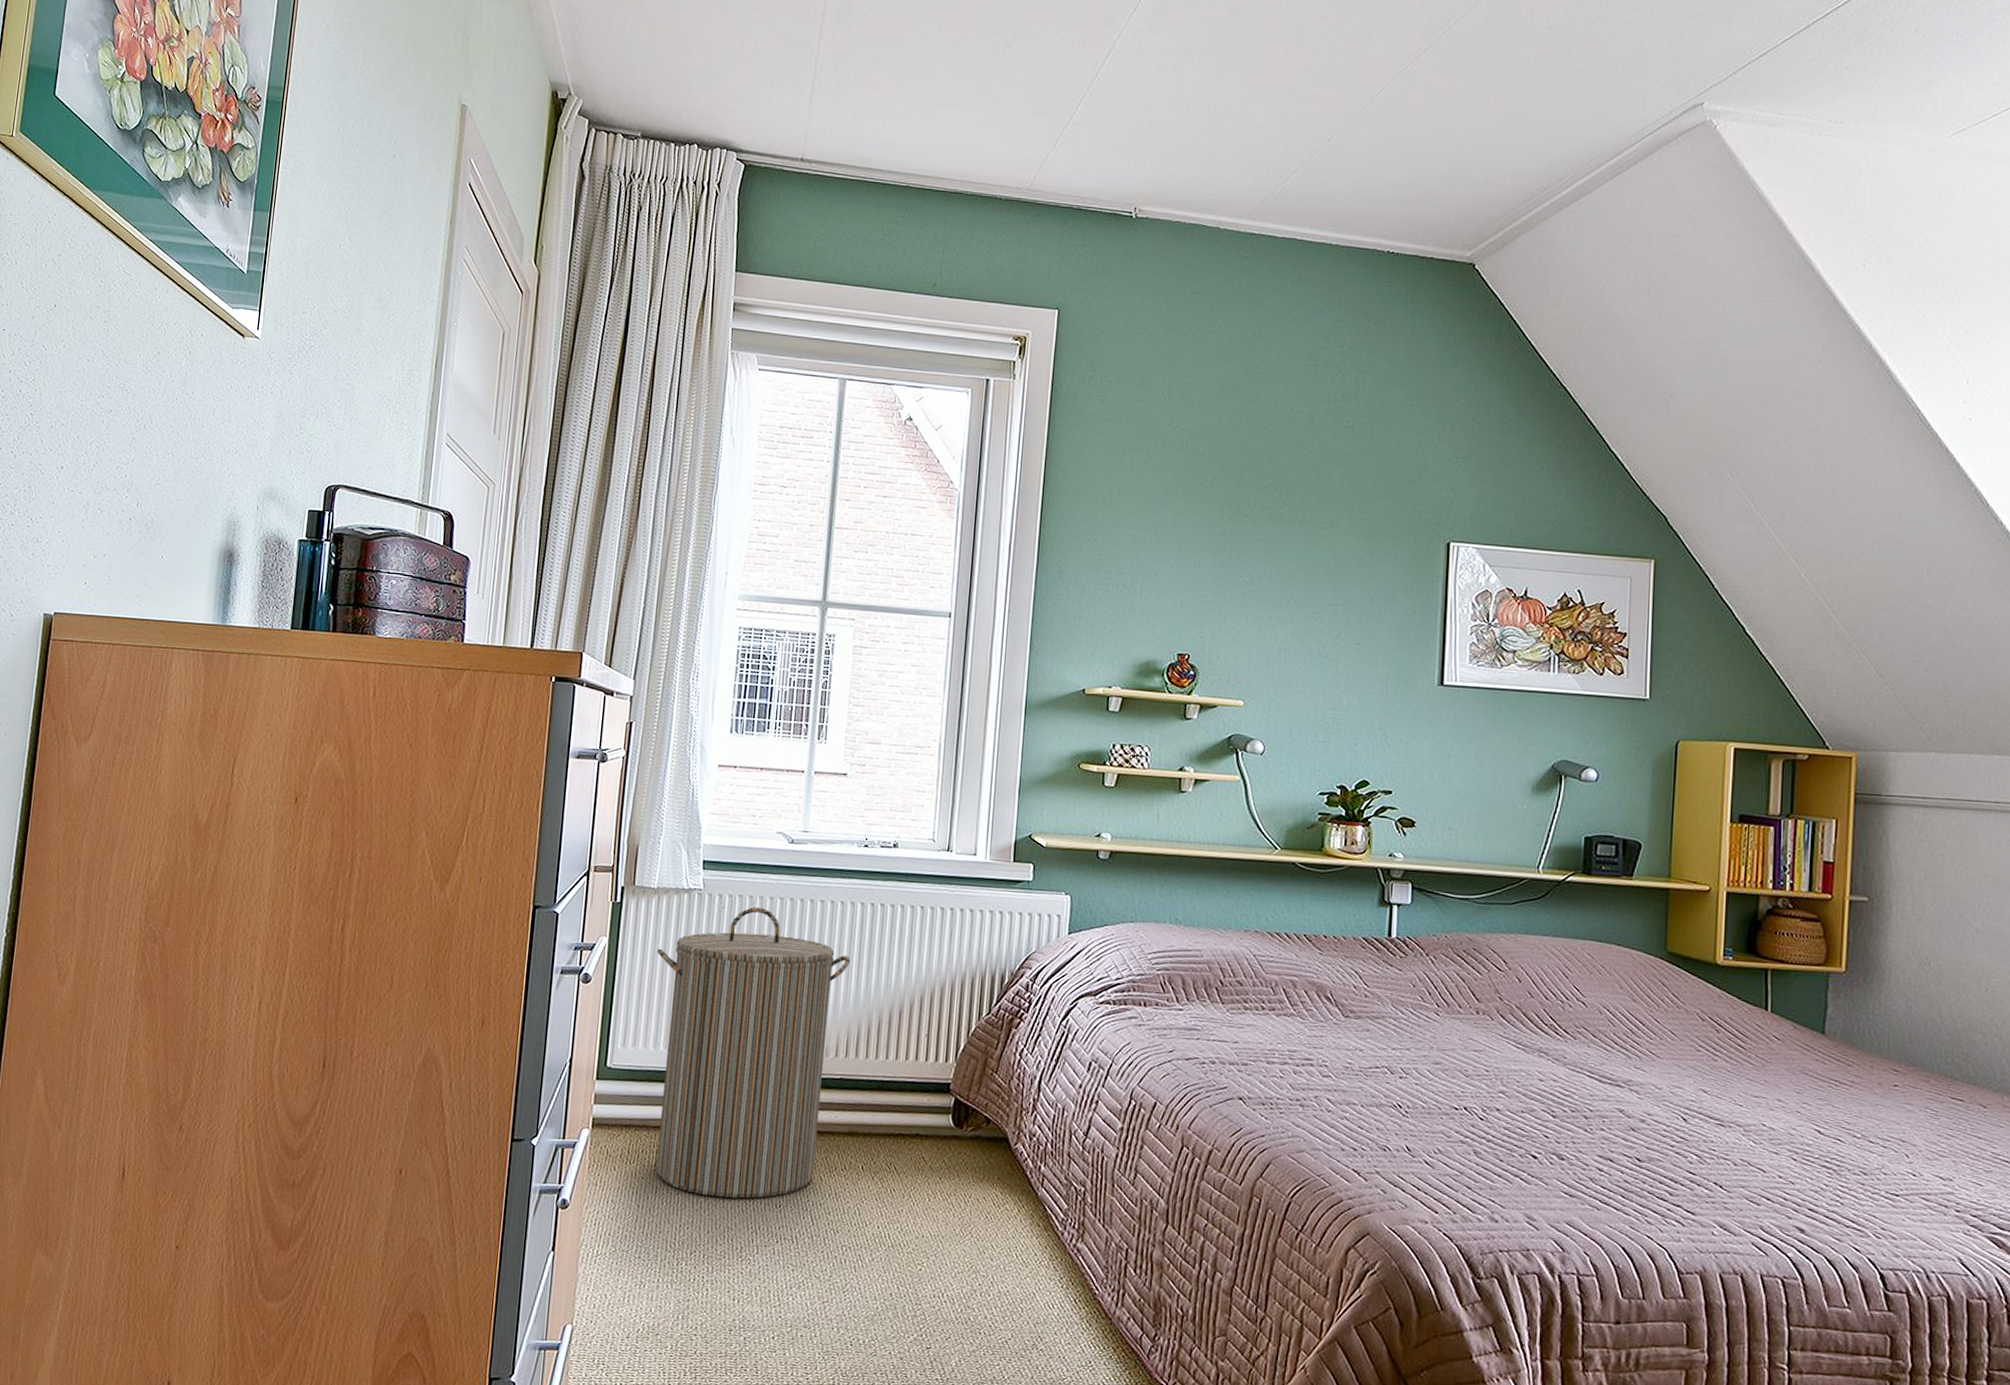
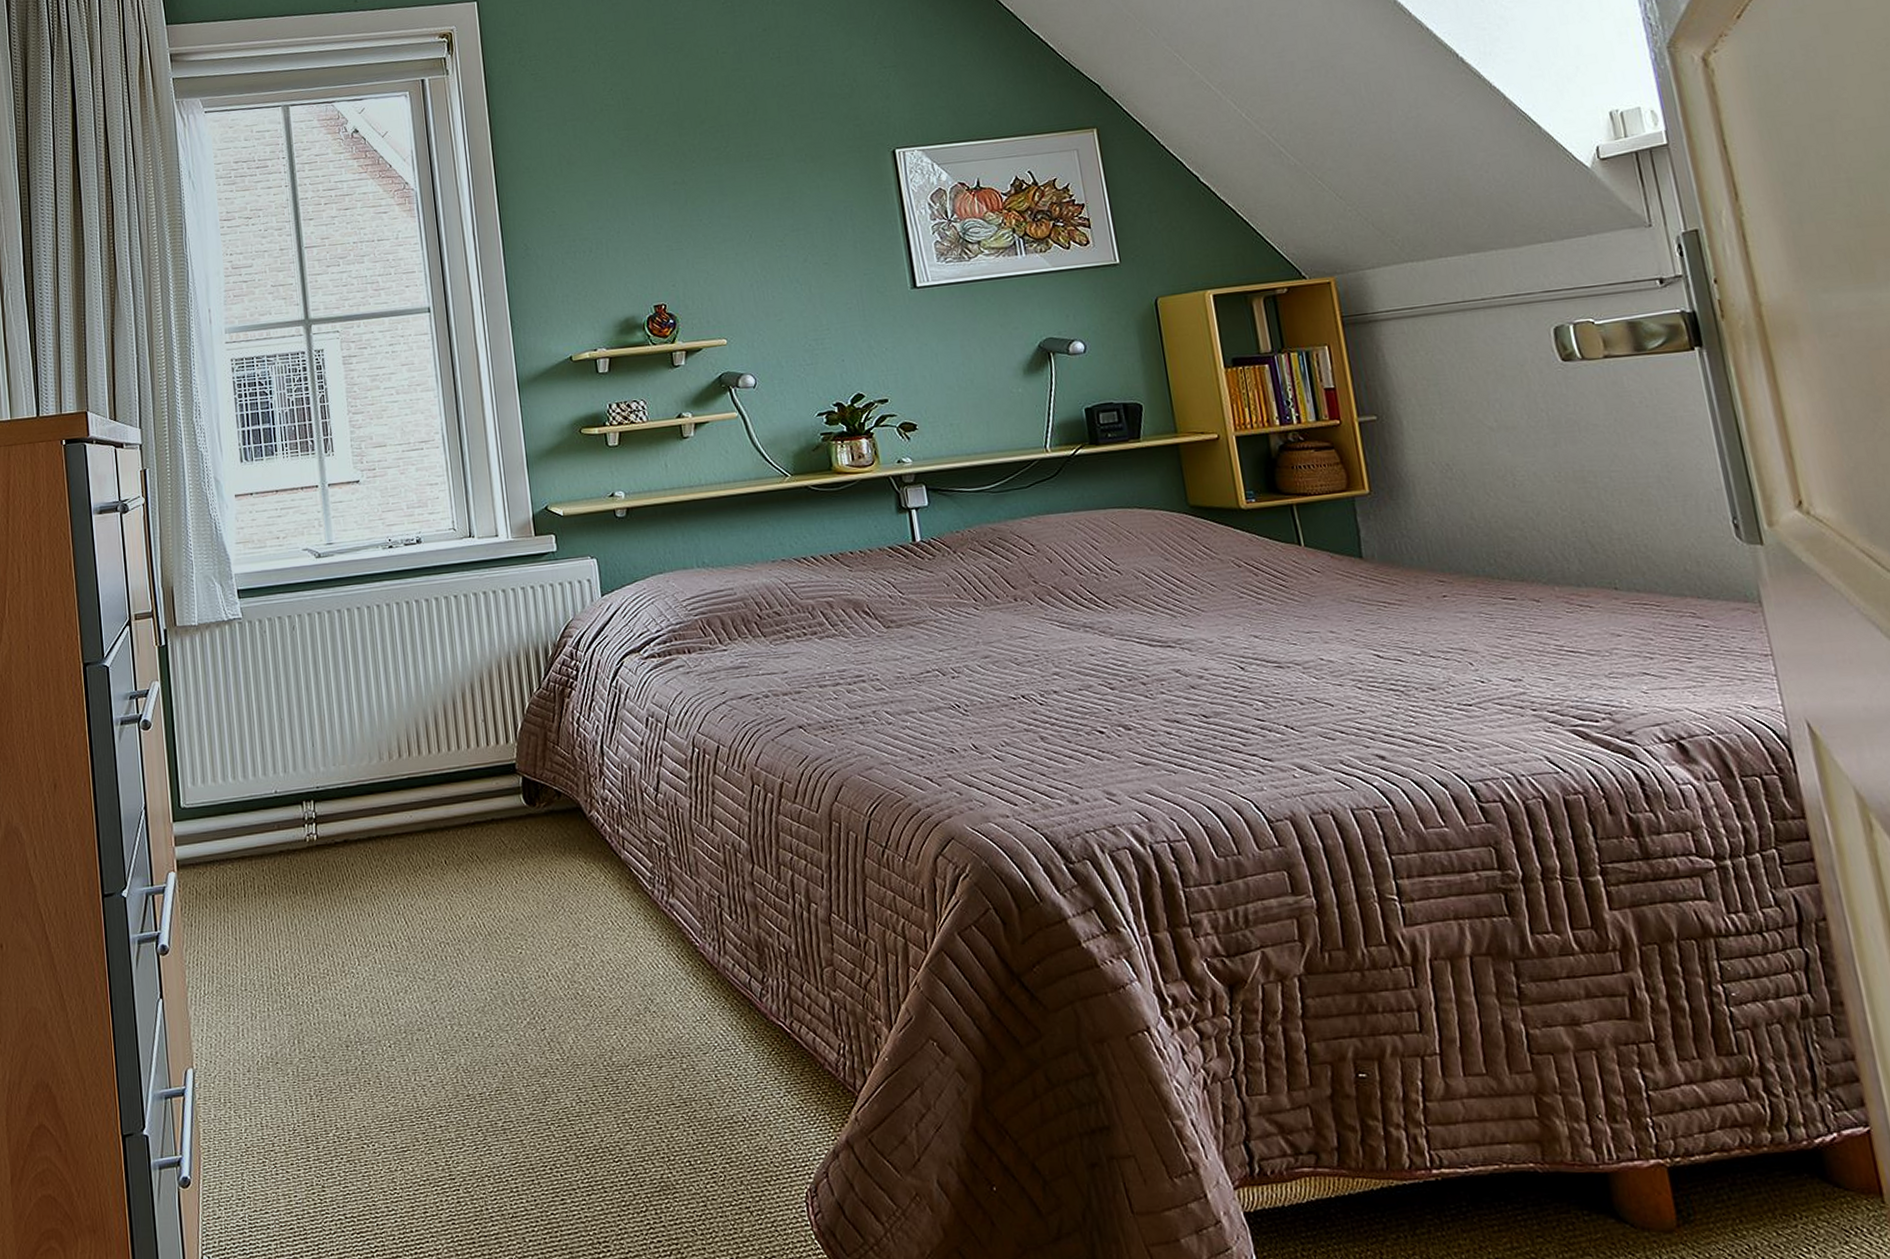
laundry hamper: present [655,907,851,1199] -> none [208,625,400,917]

